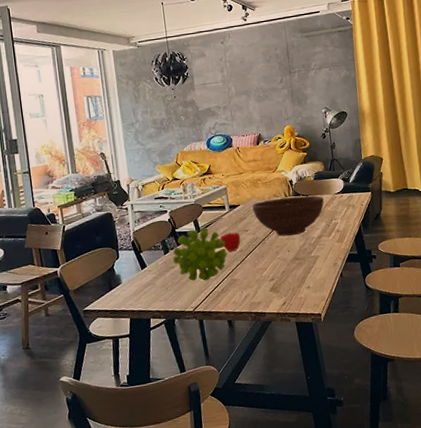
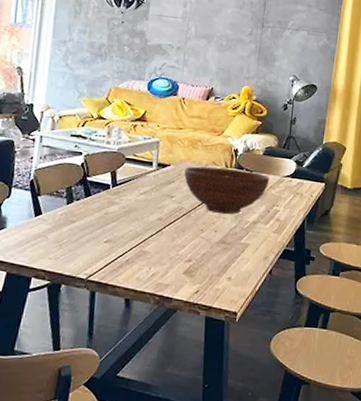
plant: present [173,227,227,281] -> none [75,181,143,246]
apple: present [219,232,241,252] -> none [137,195,163,218]

